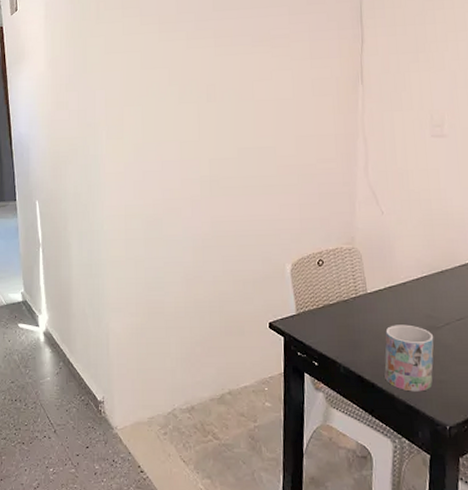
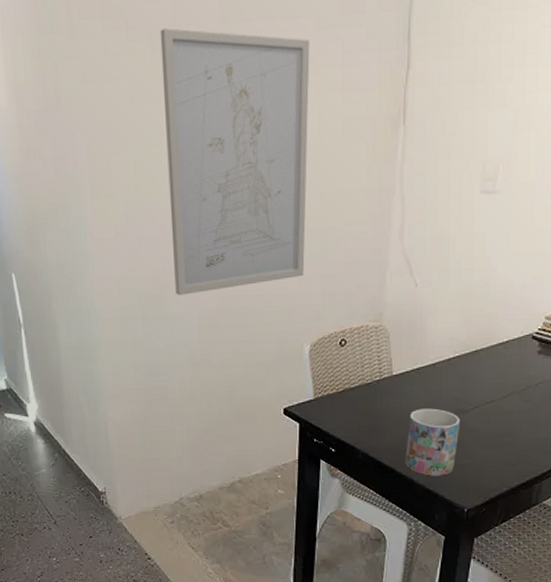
wall art: none [166,15,284,220] -> present [160,28,310,295]

